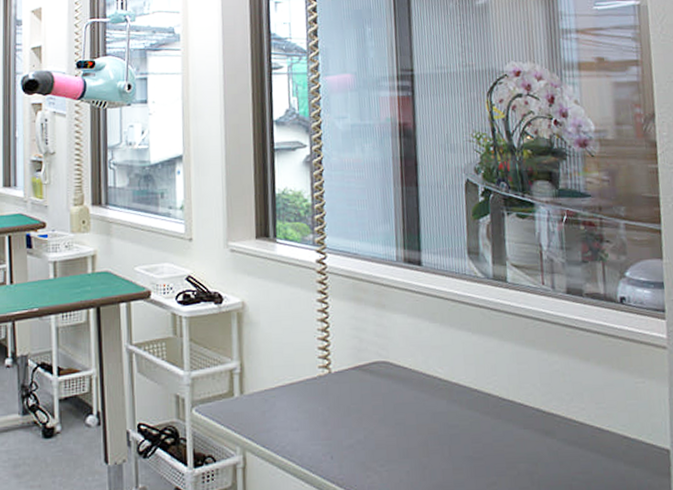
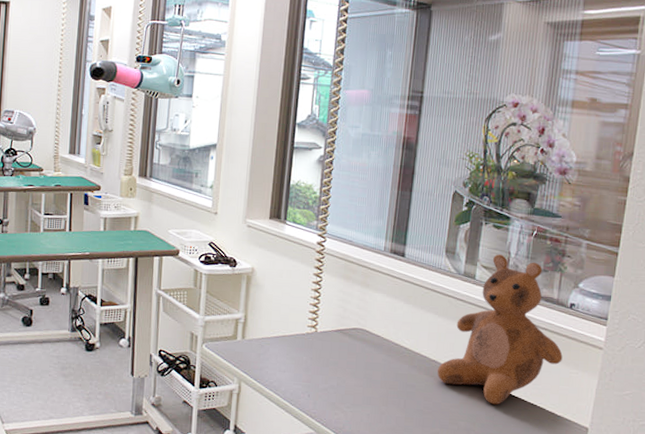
teddy bear: none [482,248,624,436] -> present [437,254,563,405]

